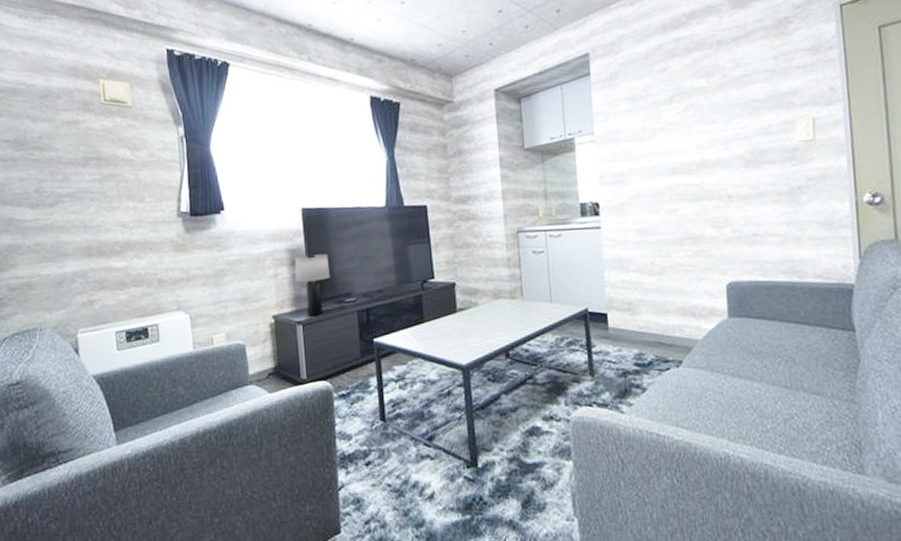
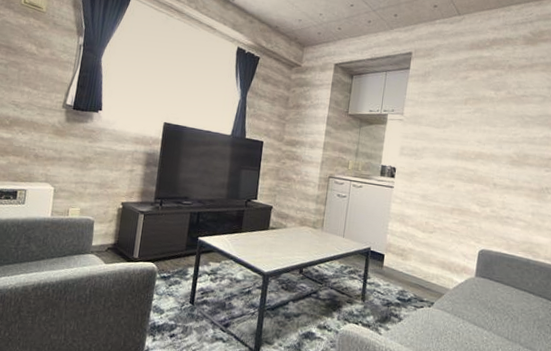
table lamp: present [294,254,331,317] -> none [146,159,177,210]

